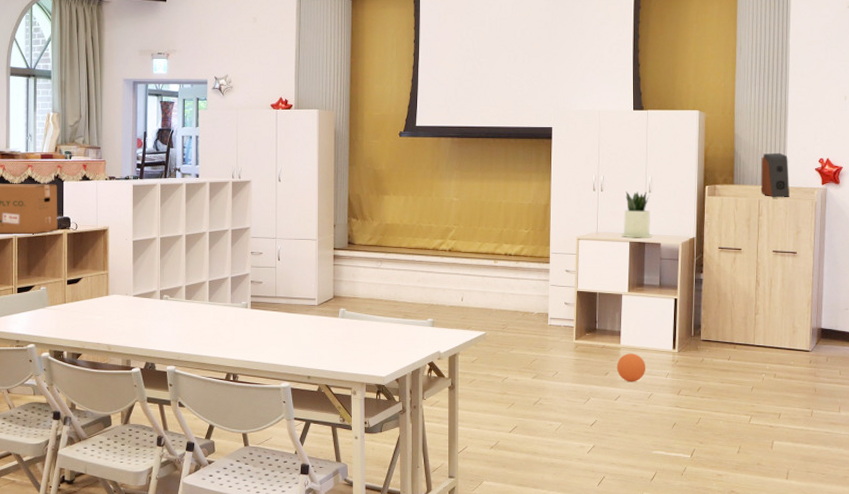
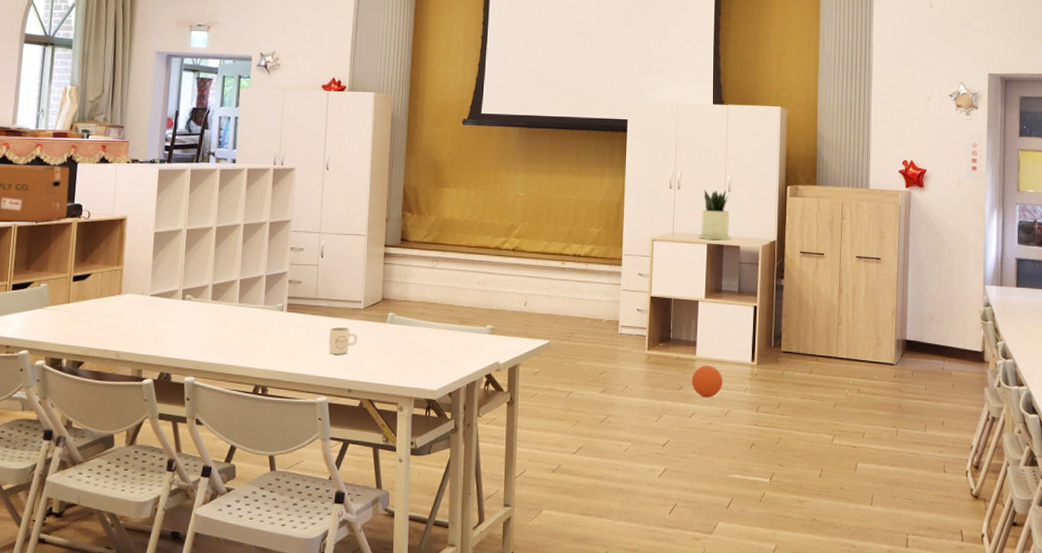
mug: none [288,321,314,346] -> present [328,326,358,354]
speaker: present [760,152,790,198] -> none [843,153,873,201]

